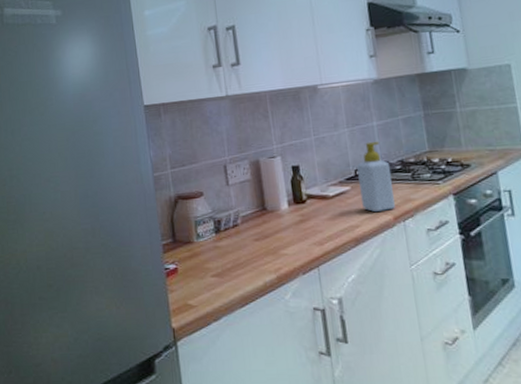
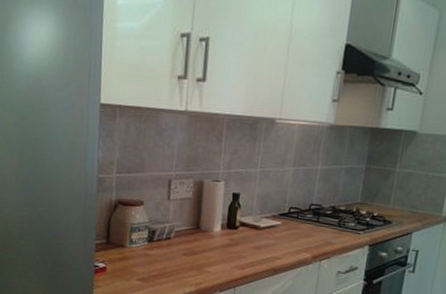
soap bottle: present [357,141,395,212] -> none [287,183,322,249]

